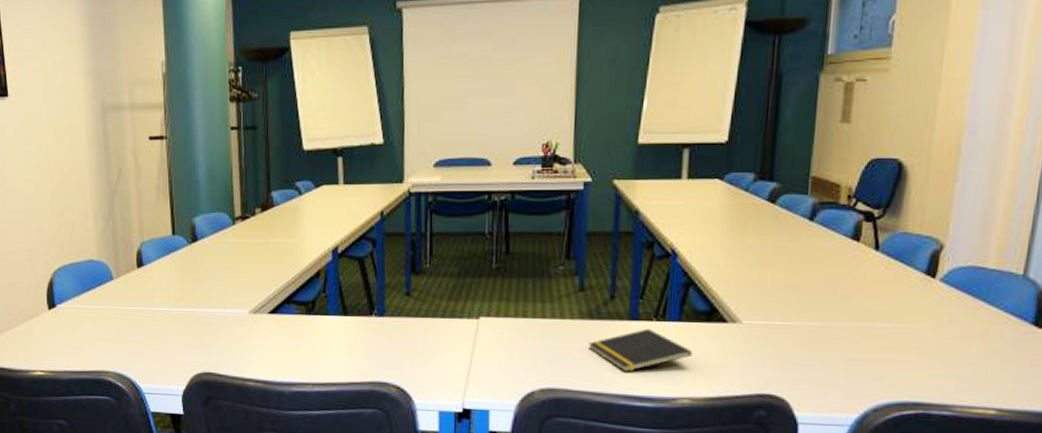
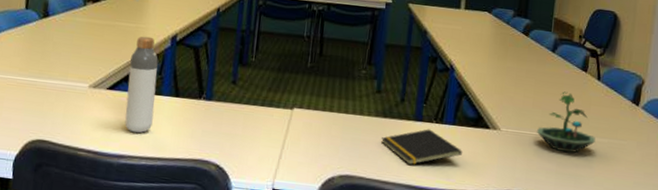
bottle: none [290,251,322,357] -> present [125,36,158,133]
terrarium: none [791,268,873,344] -> present [537,91,595,153]

